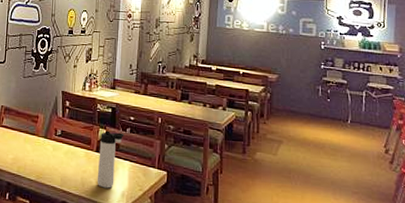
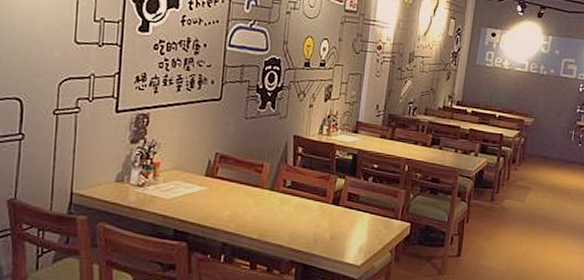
thermos bottle: present [97,130,124,189] -> none [331,180,366,244]

